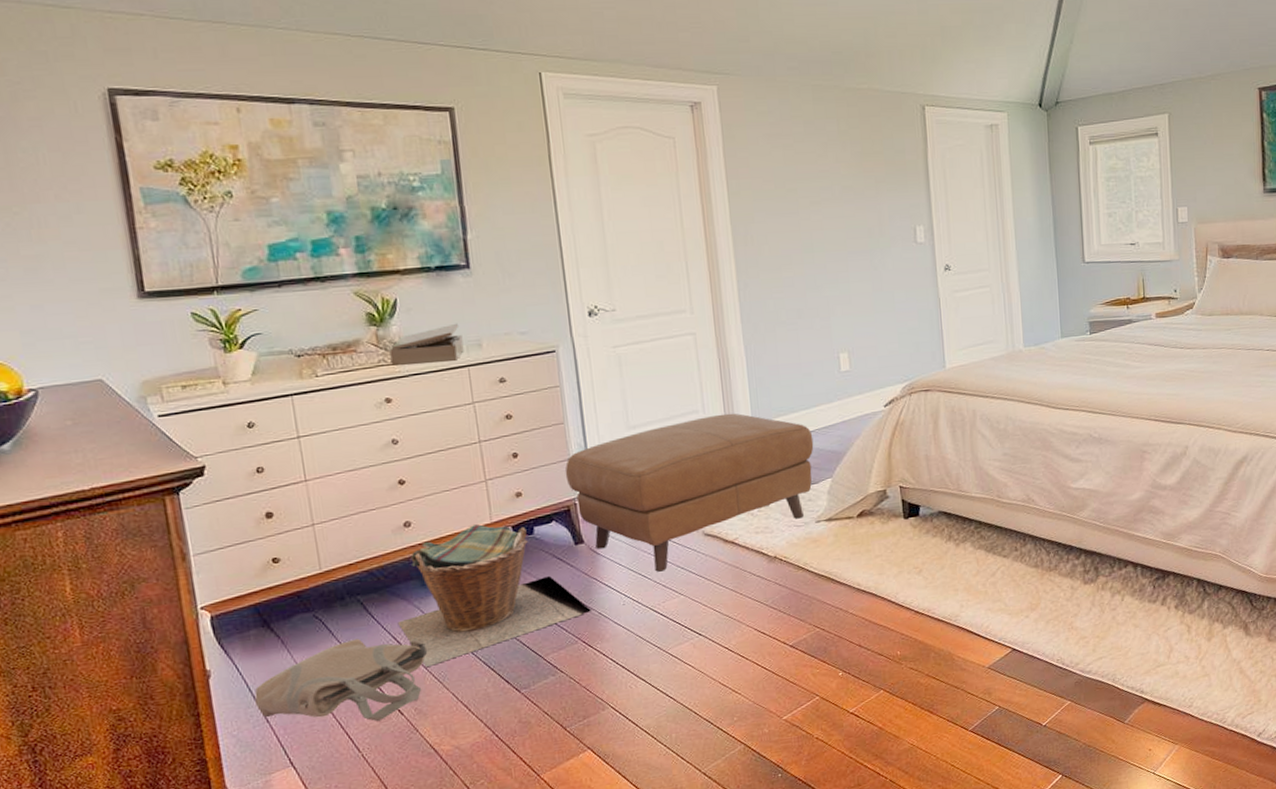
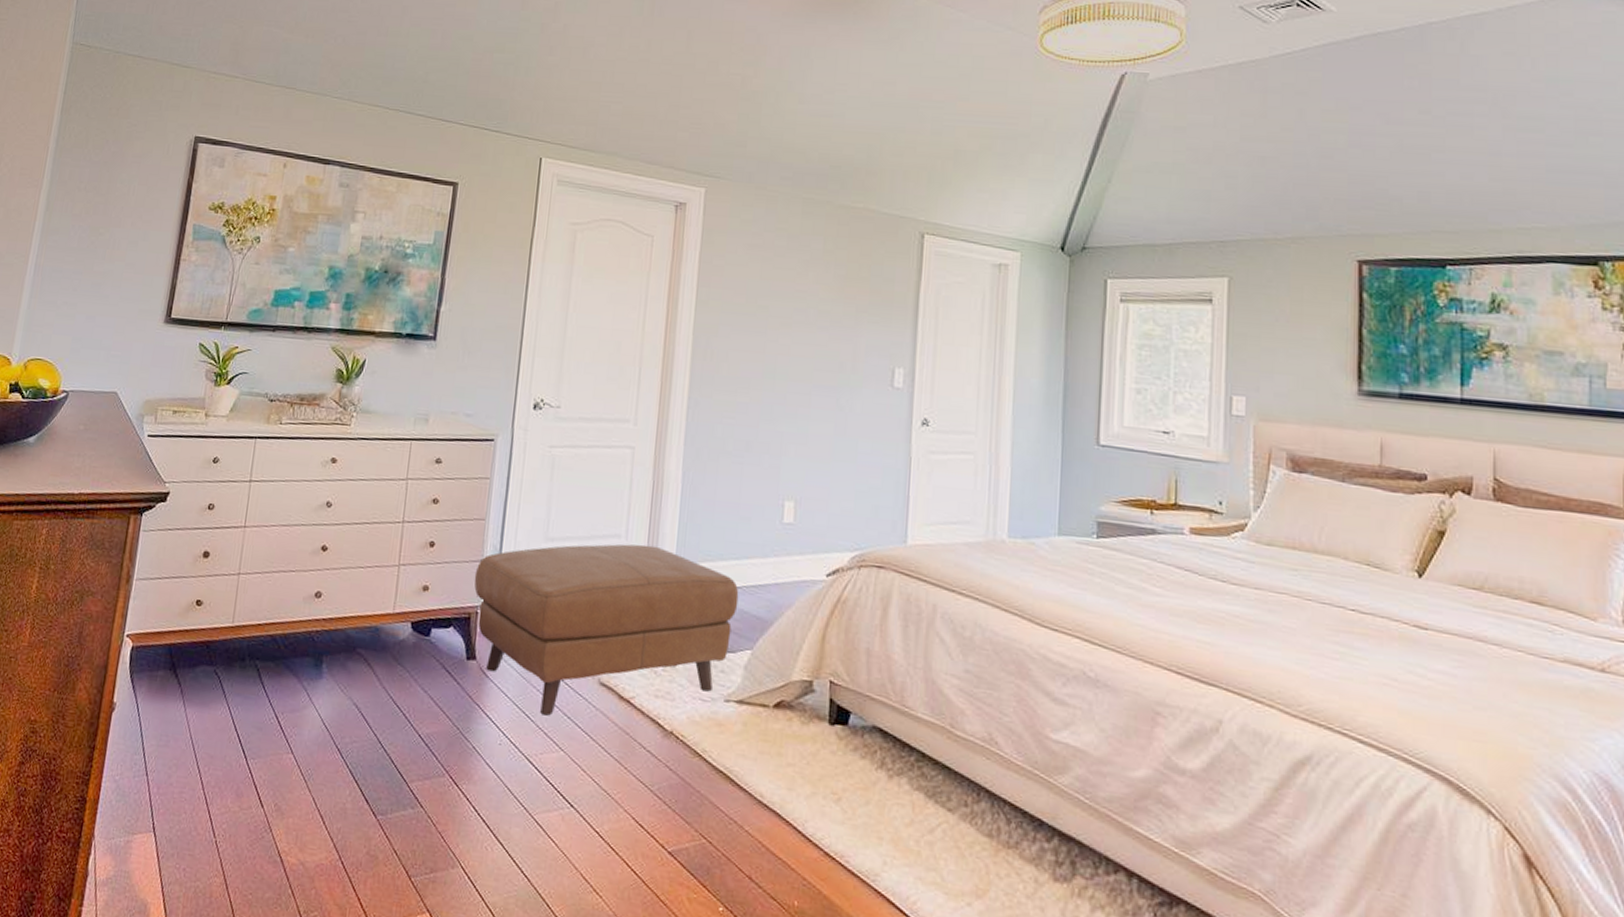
tote bag: present [254,638,428,721] -> none [142,706,303,807]
jewelry box: present [389,323,464,366] -> none [345,393,413,433]
laundry basket: present [397,524,591,667] -> none [283,611,466,760]

